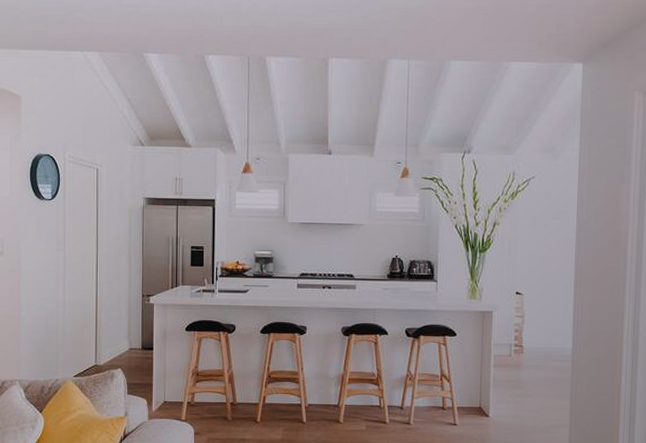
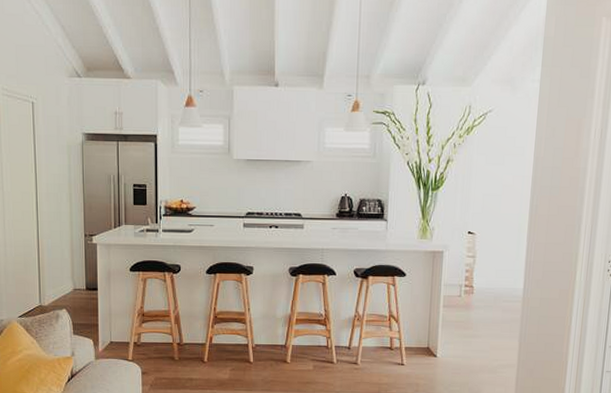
coffee maker: present [252,250,275,276] -> none [197,188,220,216]

